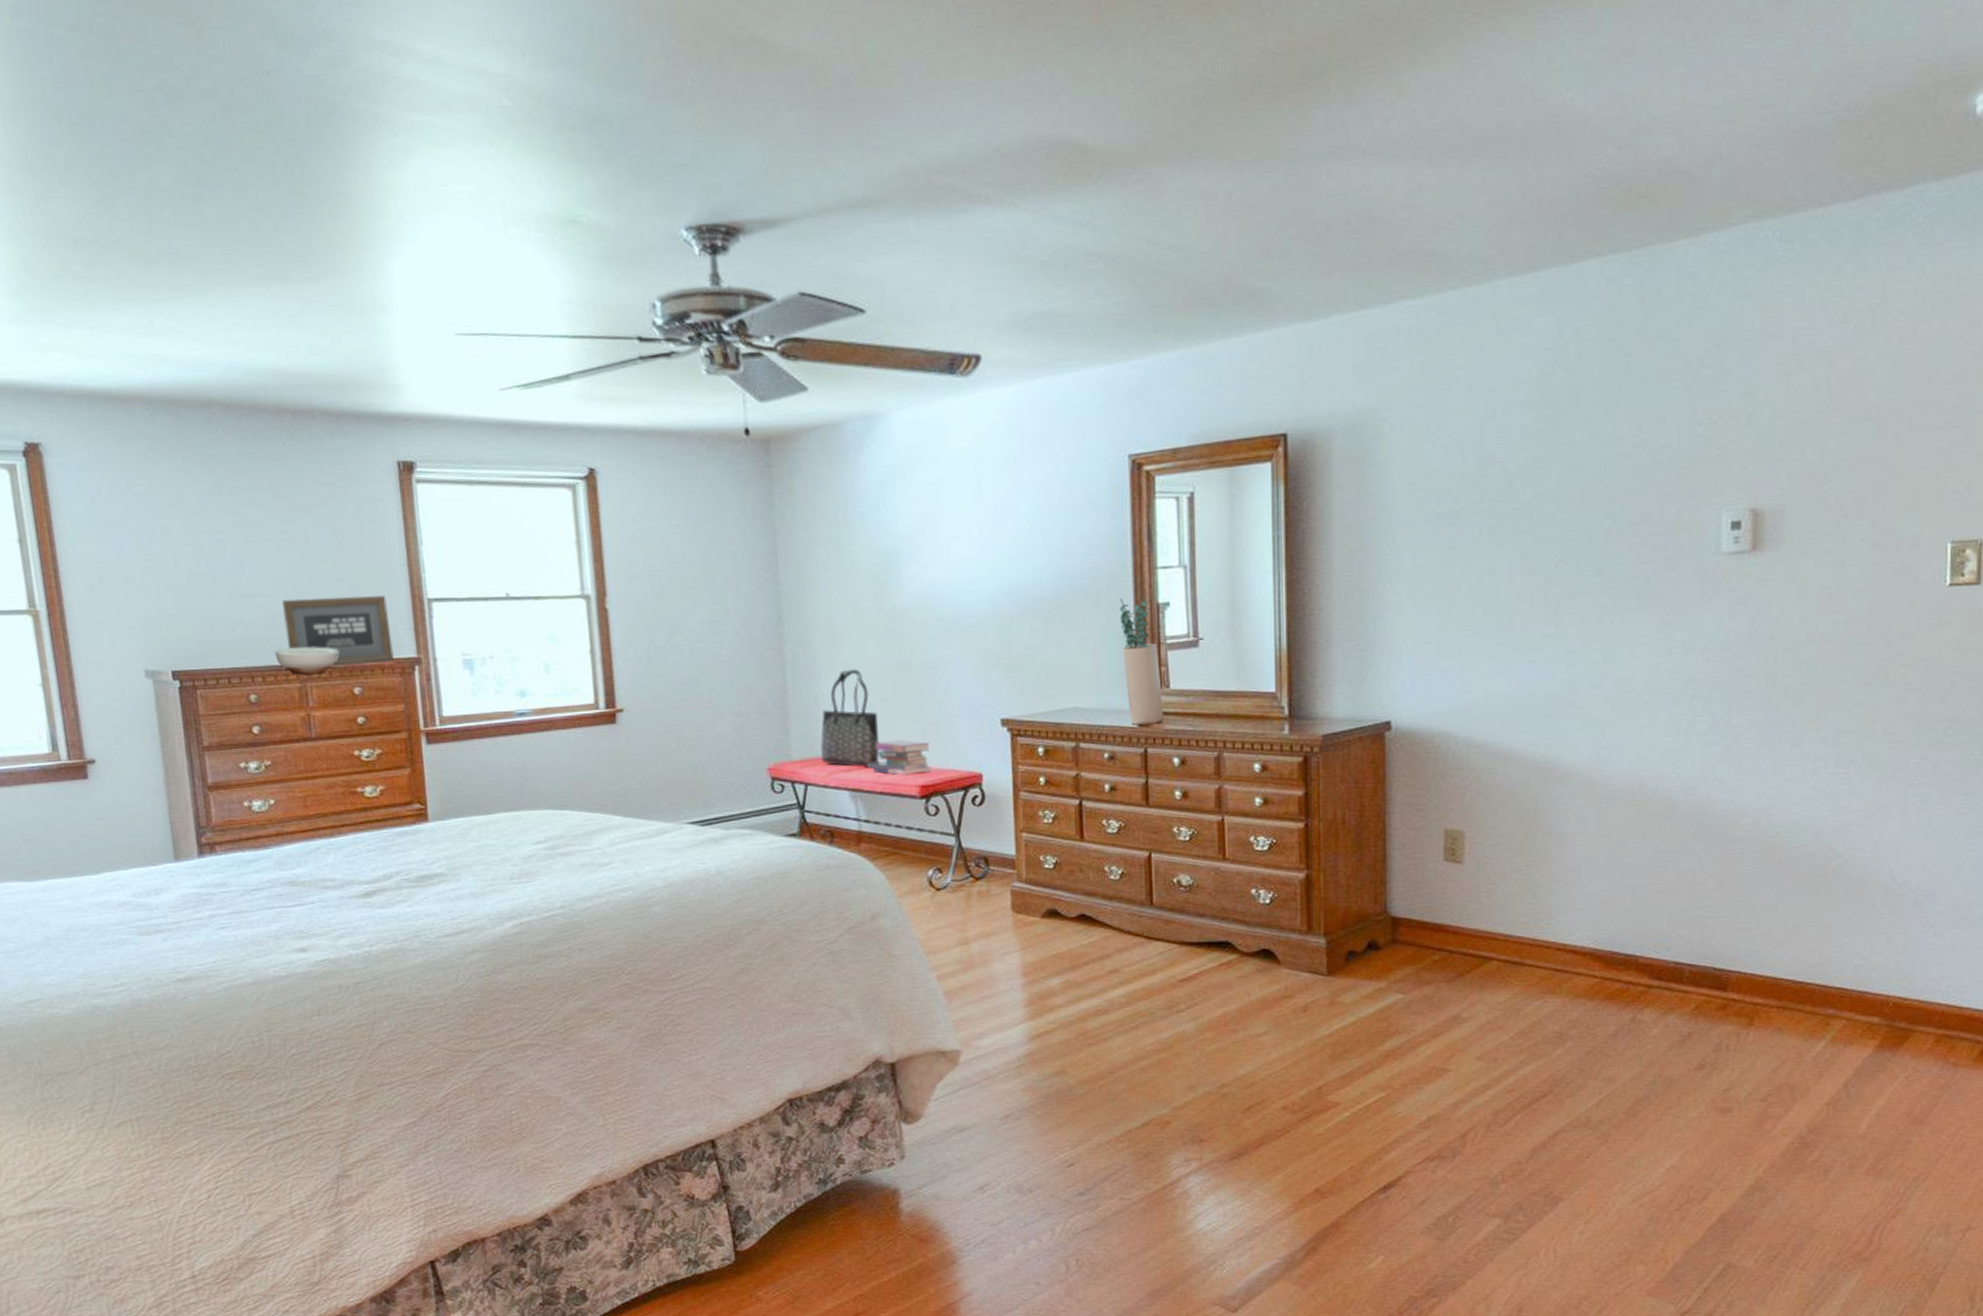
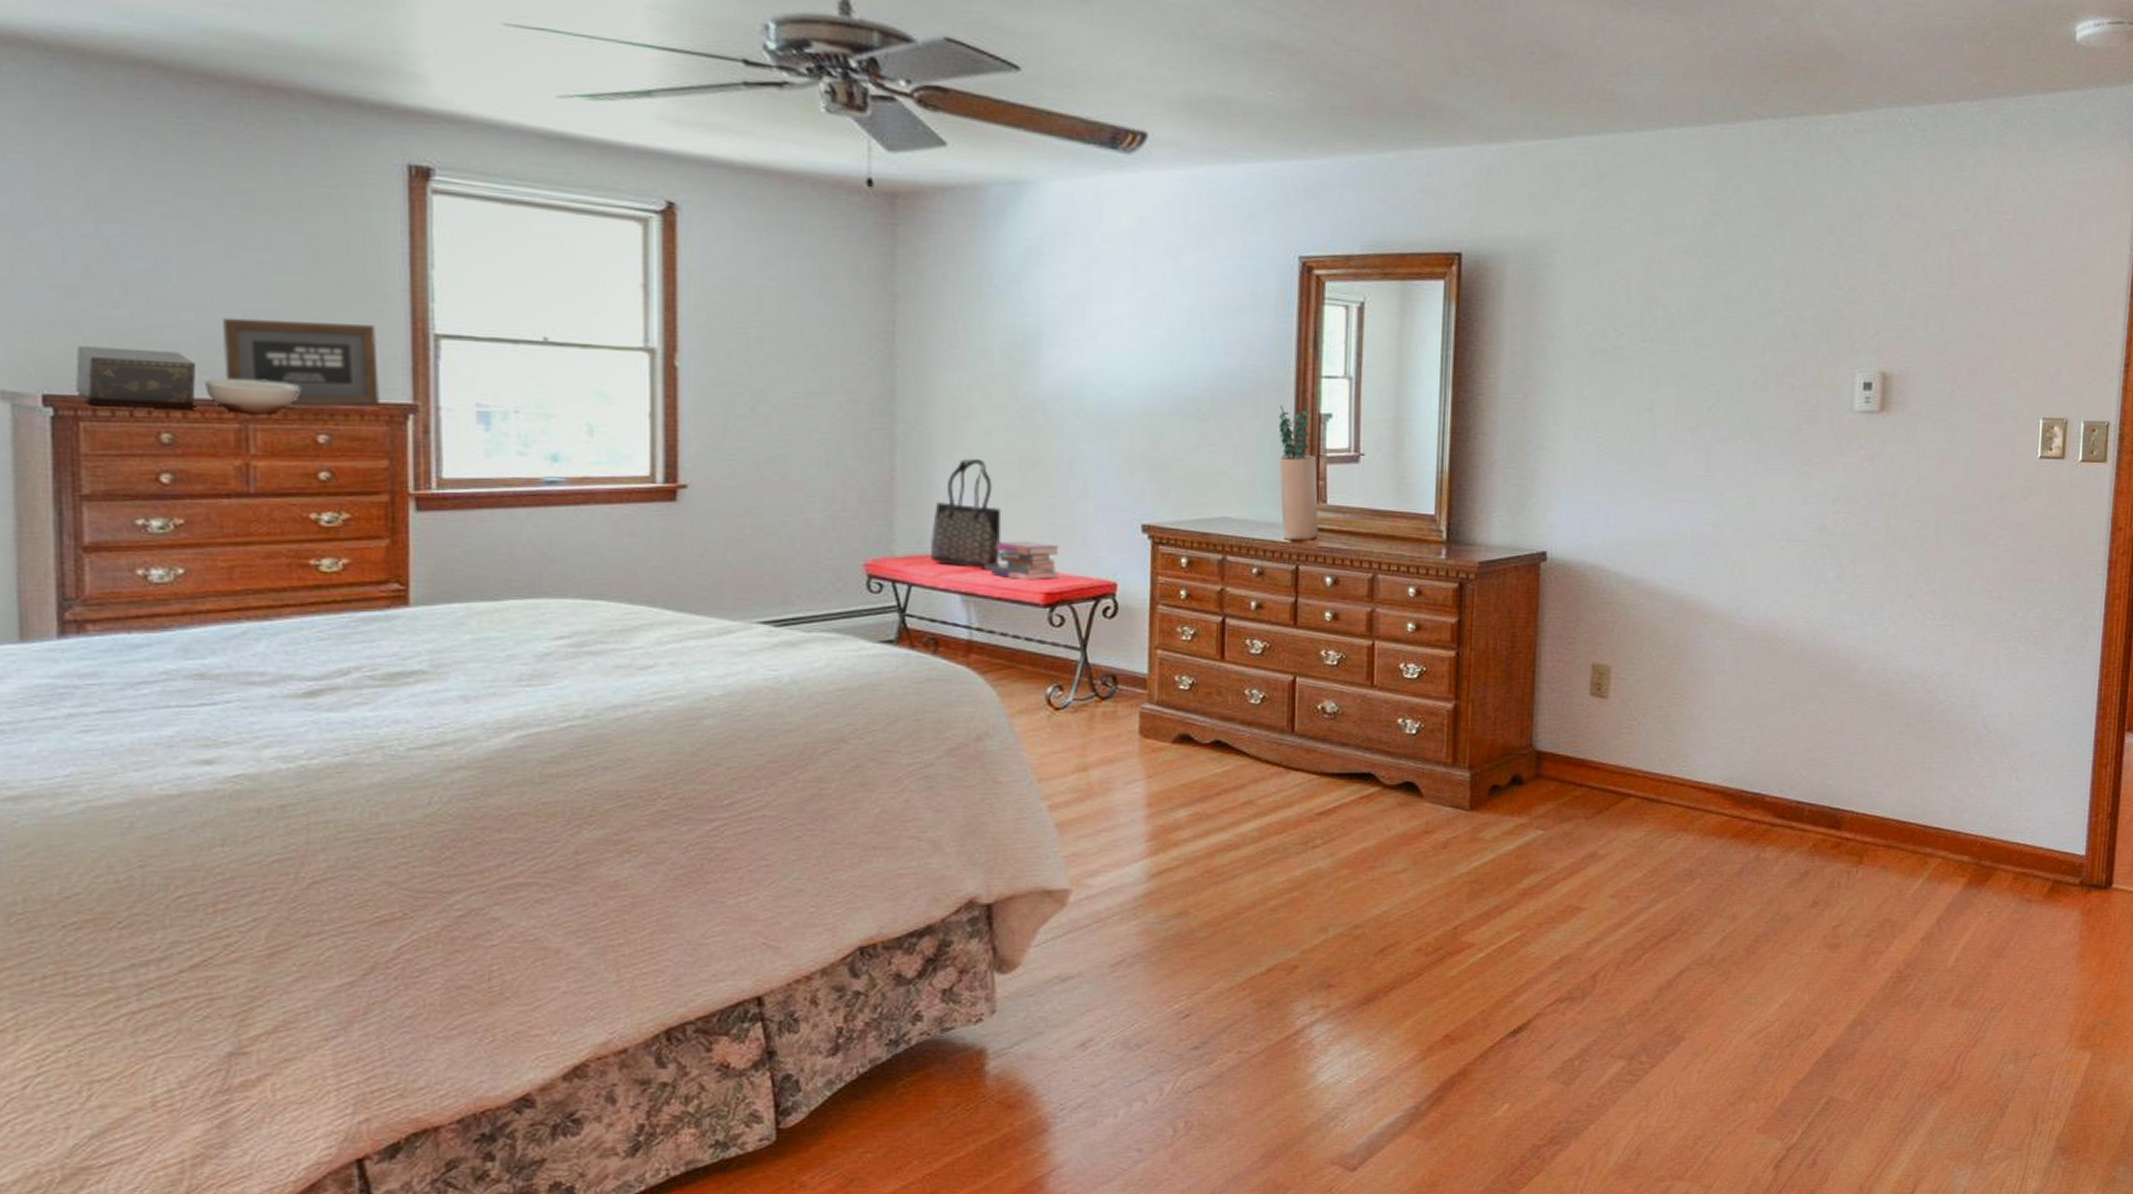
decorative box: none [190,630,270,677] -> present [75,346,197,409]

